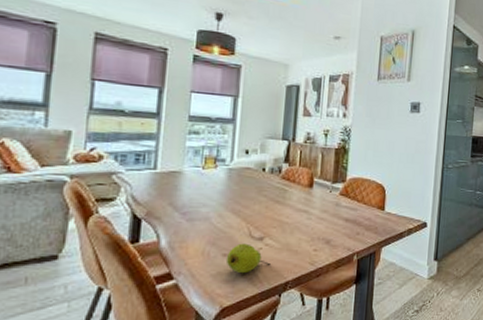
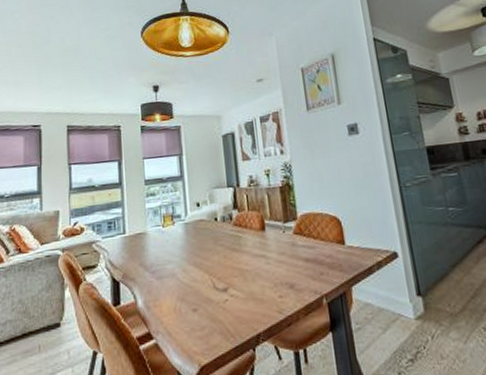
fruit: present [226,243,272,274] -> none [196,296,240,329]

